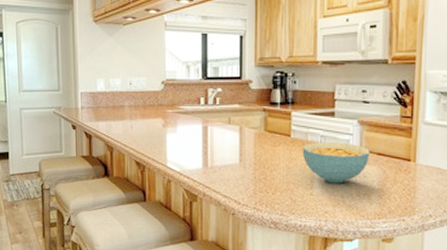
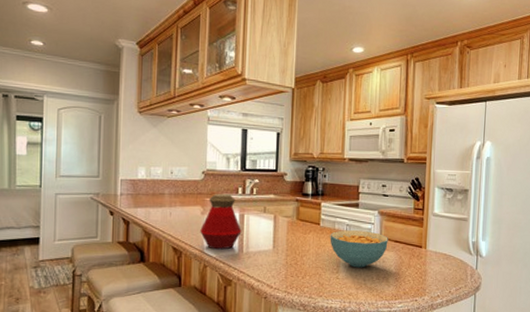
bottle: none [162,105,206,164] -> present [200,194,242,250]

